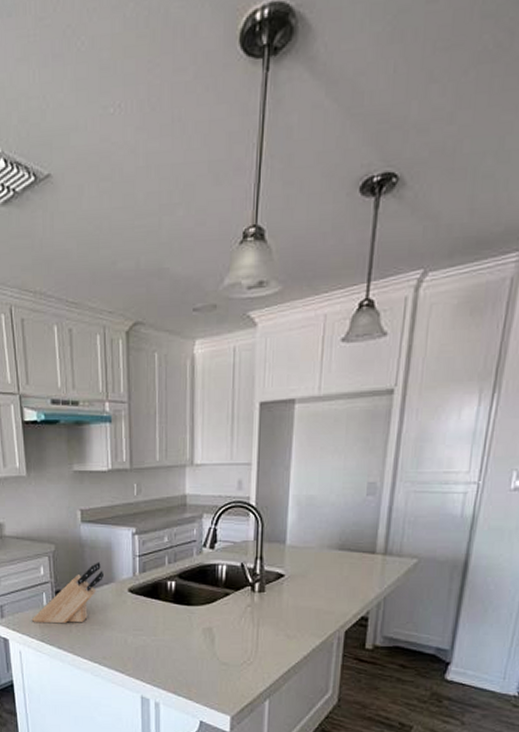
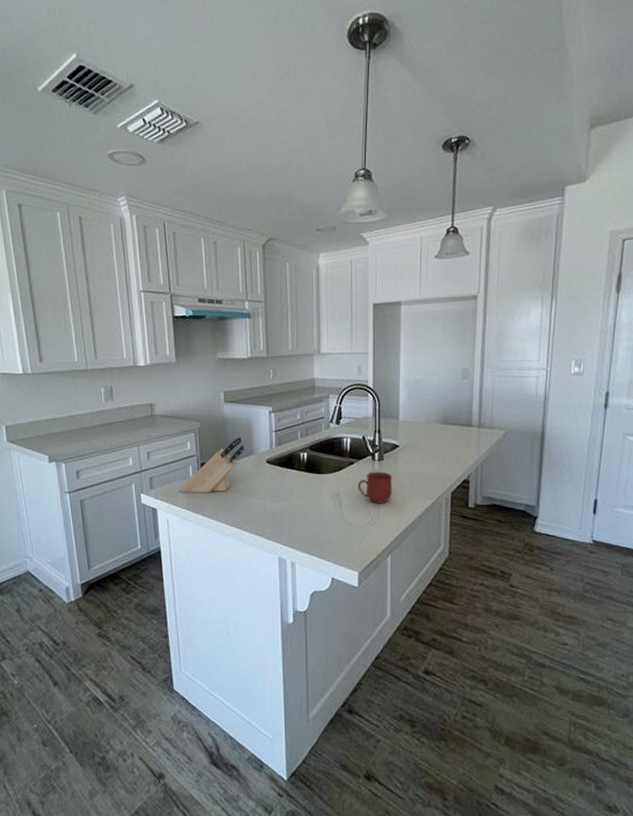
mug: none [233,604,275,642] -> present [357,472,393,504]

